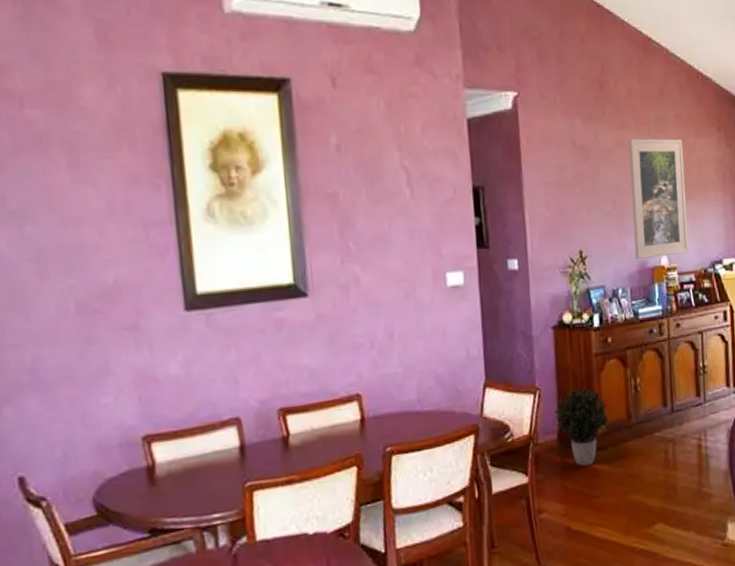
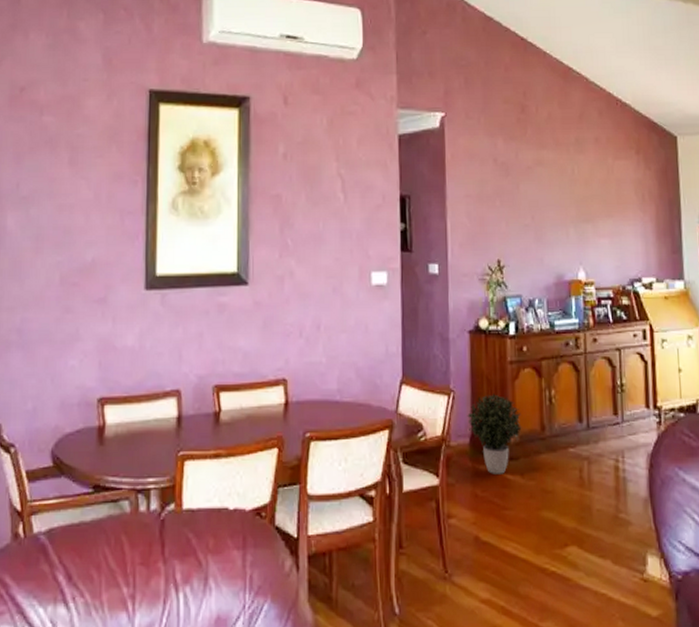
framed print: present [629,138,688,259] -> none [548,158,606,271]

